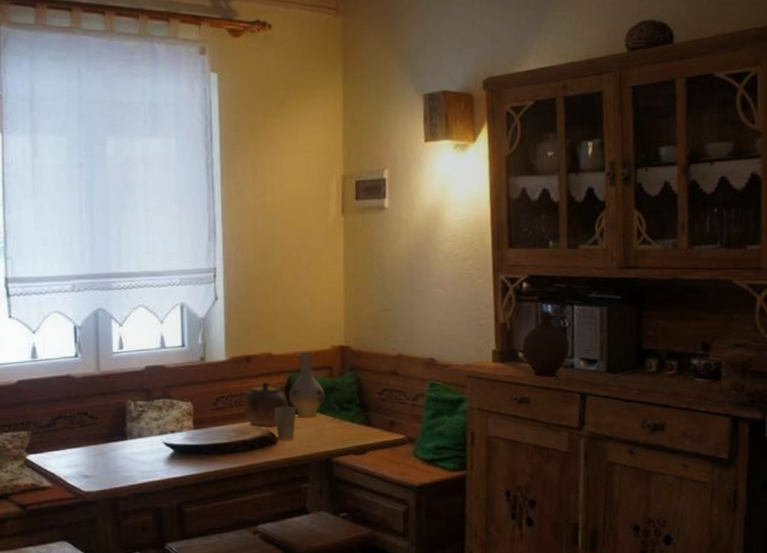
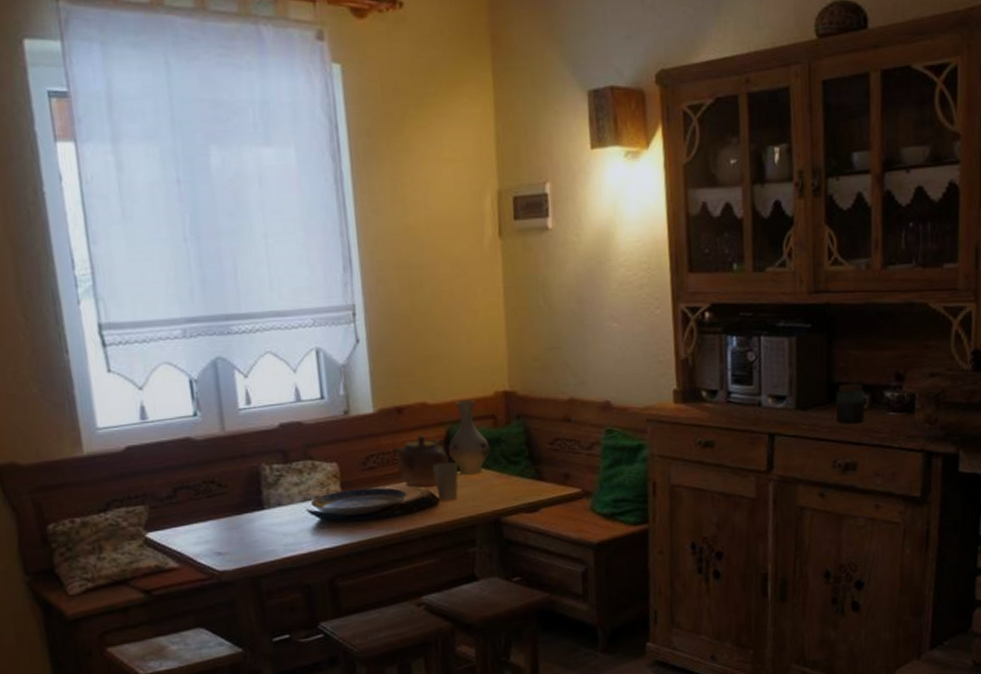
plate: none [166,425,250,451] -> present [310,487,407,518]
ceramic jug: present [522,311,569,378] -> none [705,343,756,418]
peanut butter: none [644,351,673,389] -> present [835,384,866,426]

